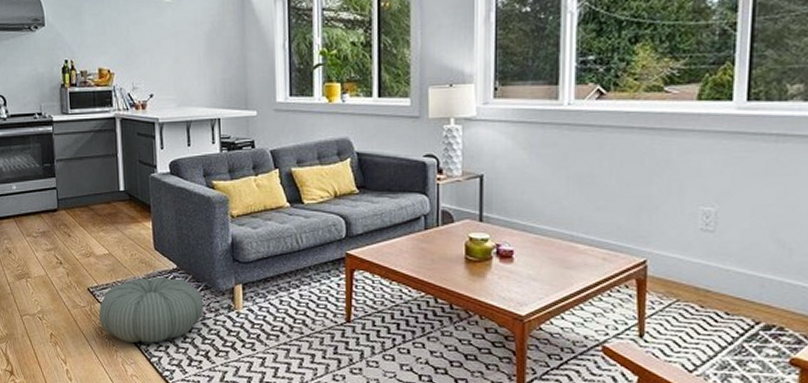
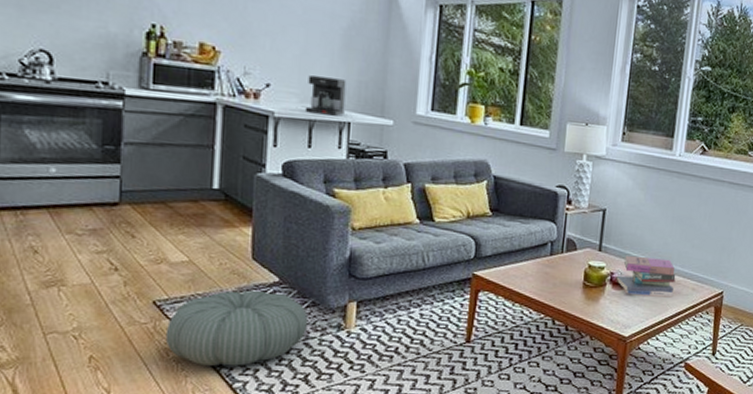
coffee maker: none [182,80,214,115] -> present [304,75,347,116]
books: none [503,224,579,270] -> present [616,255,676,298]

